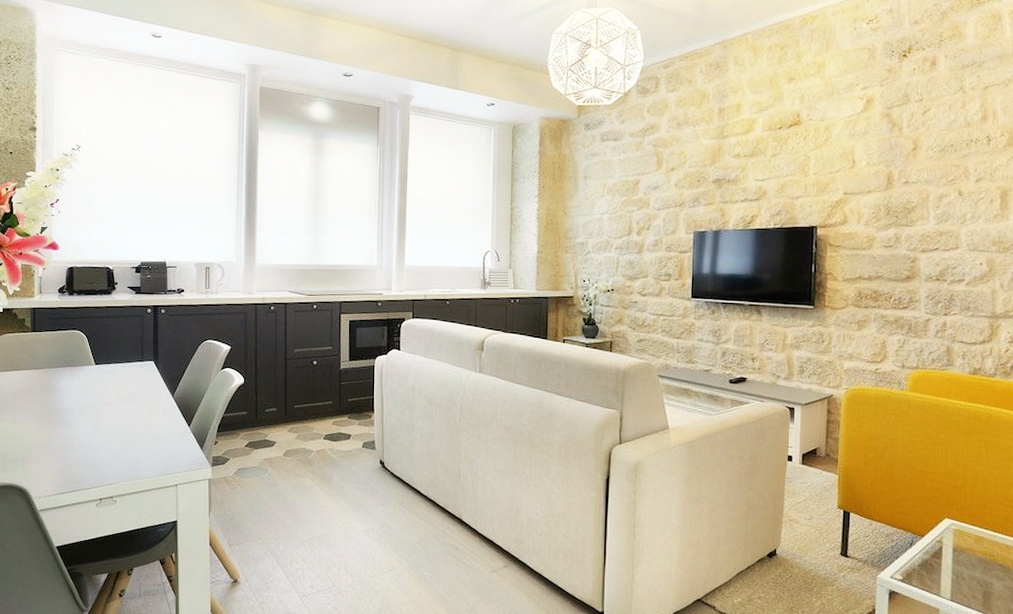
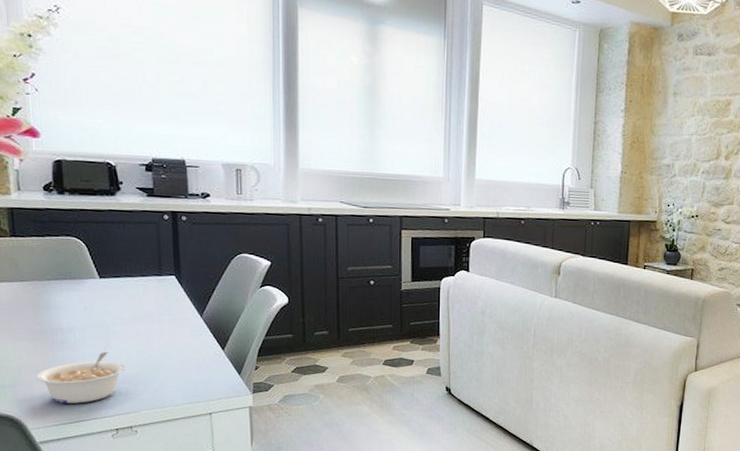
legume: none [41,429,111,476] -> present [36,352,126,404]

